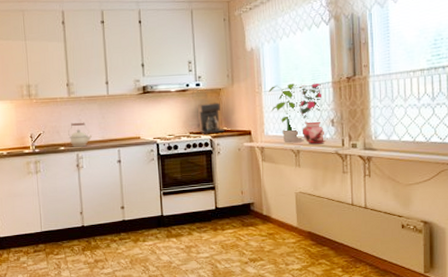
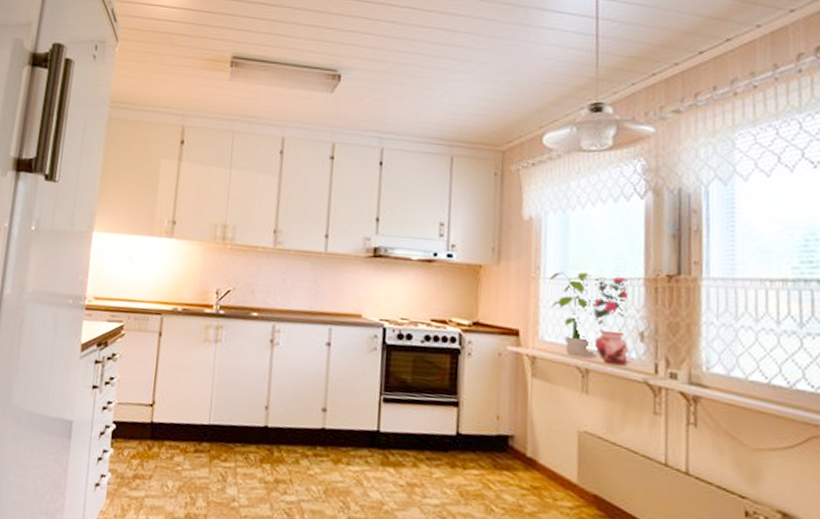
kettle: present [68,122,92,147] -> none [265,282,297,317]
coffee maker: present [197,102,225,134] -> none [444,281,481,327]

